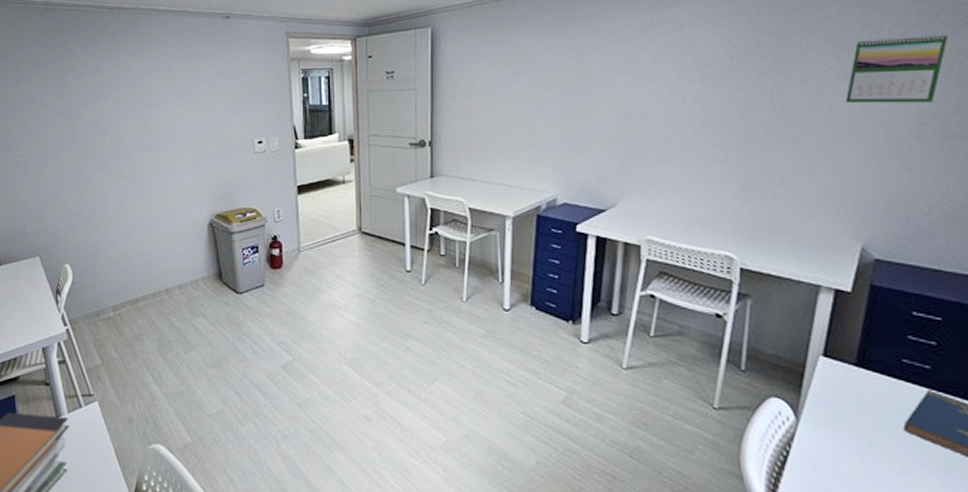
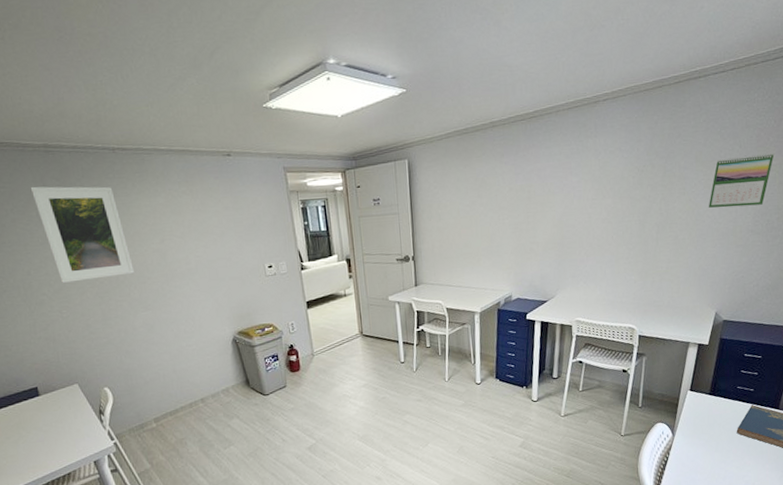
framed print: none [25,43,114,145] -> present [30,186,134,283]

